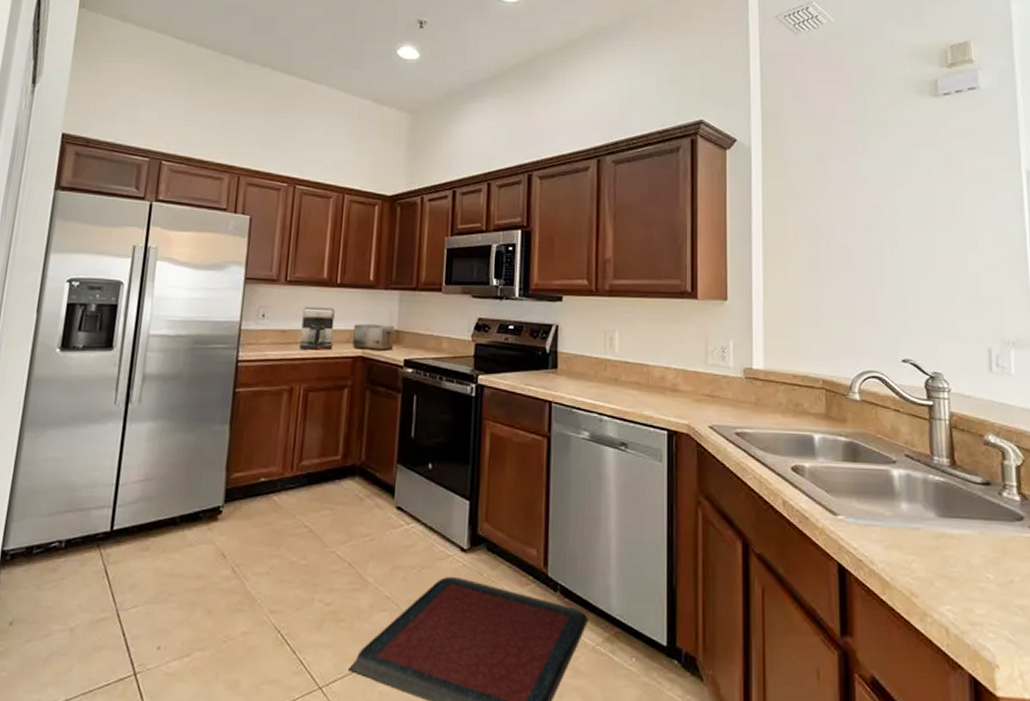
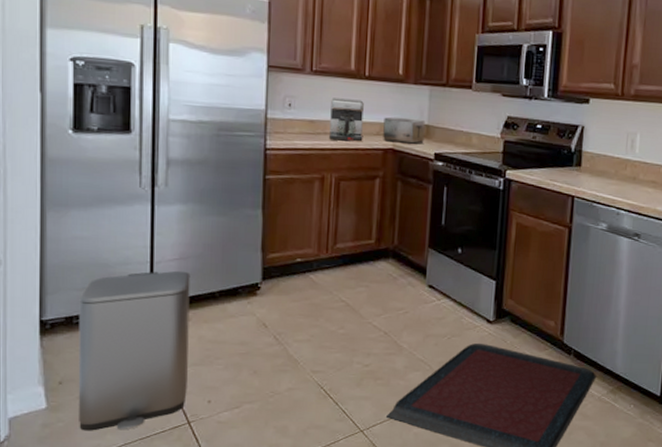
pedal bin: none [22,493,154,683] -> present [78,270,191,431]

